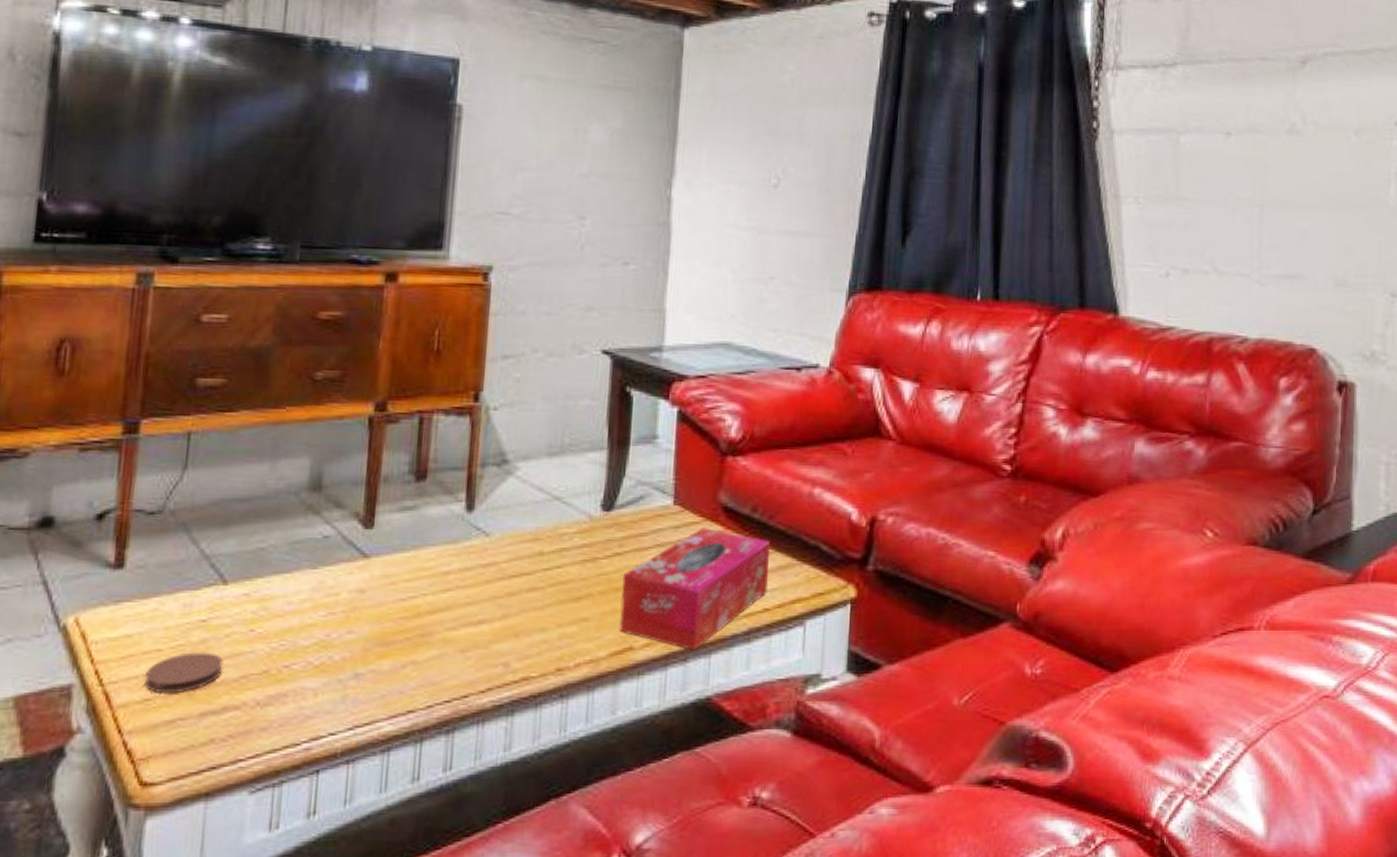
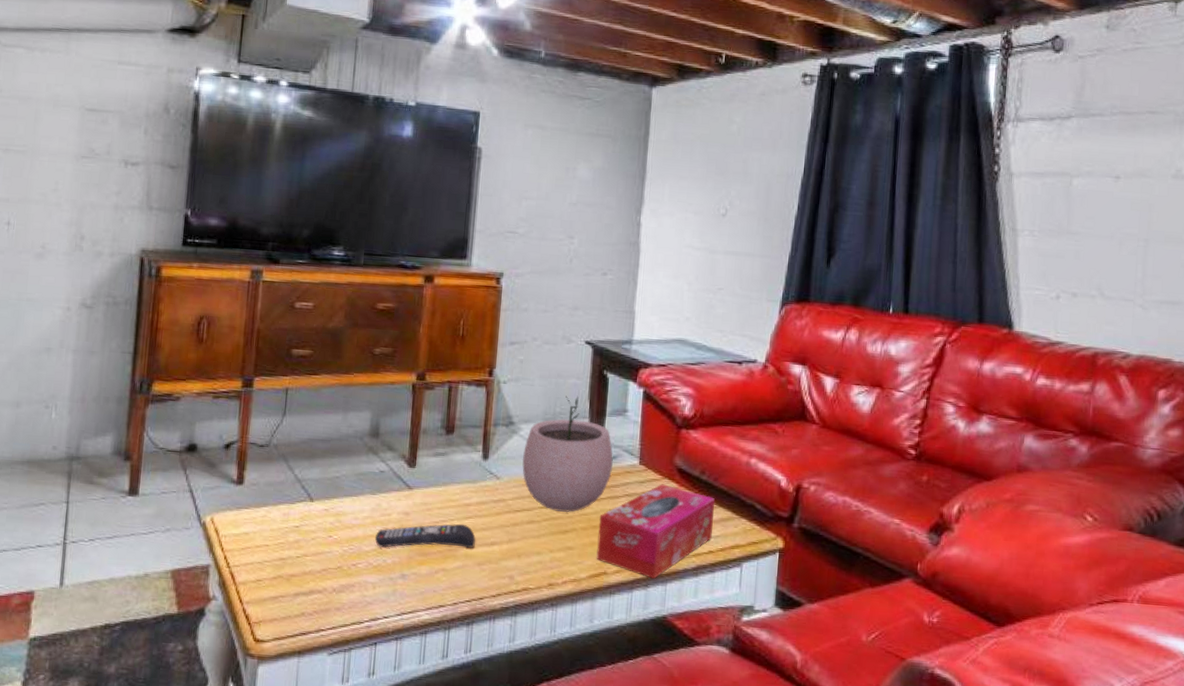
coaster: present [144,652,224,694] -> none [257,549,311,578]
remote control: none [315,599,457,639] -> present [374,523,475,549]
plant pot: none [519,420,641,573] -> present [522,395,614,512]

